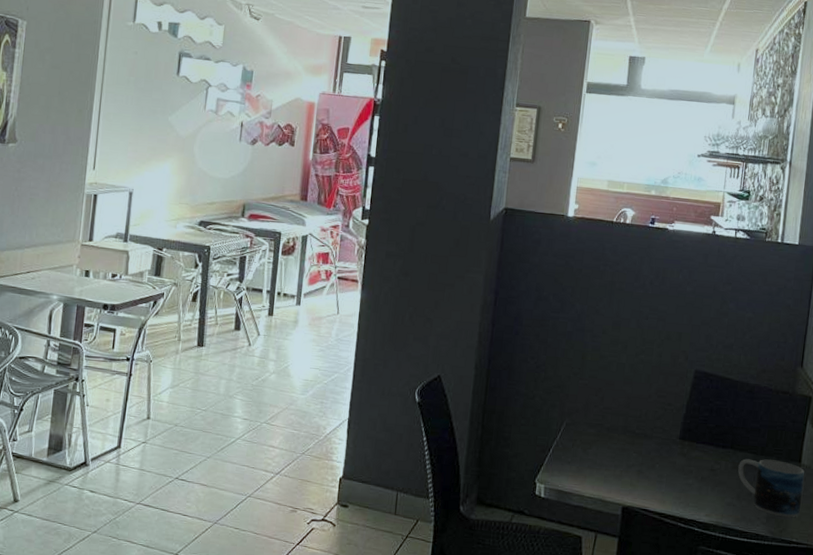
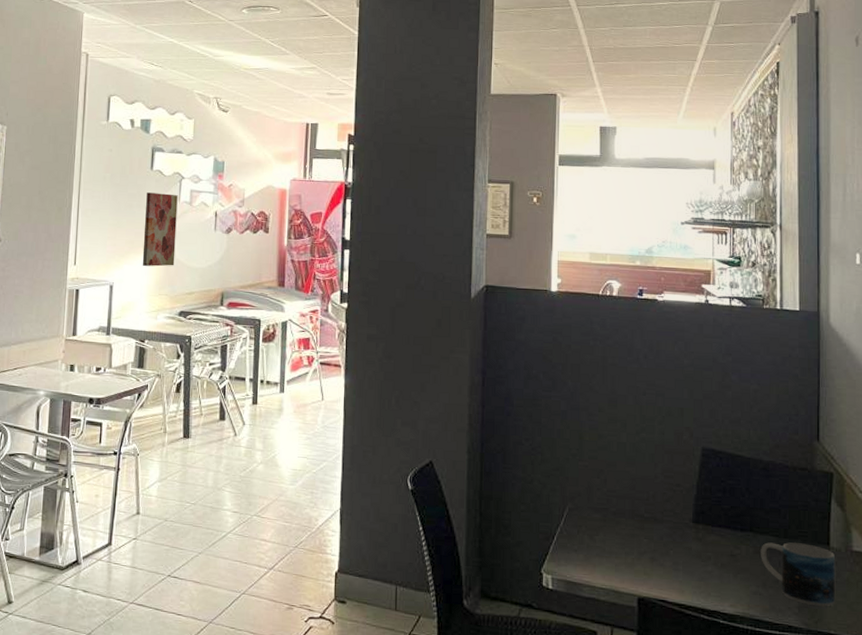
wall art: none [163,99,204,175] -> present [142,192,178,267]

